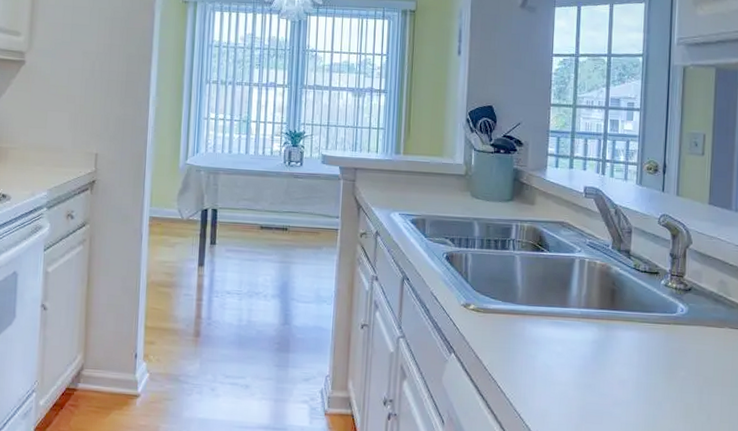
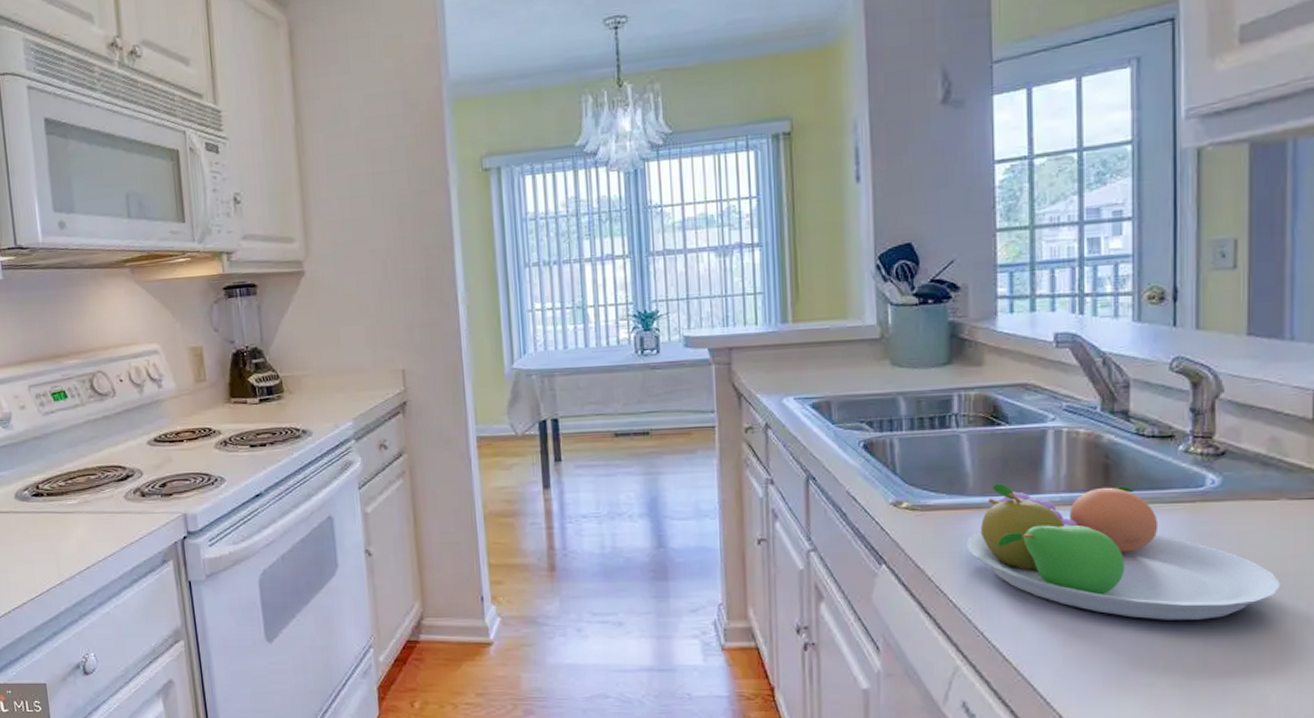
fruit bowl: none [513,296,722,416] -> present [966,483,1280,620]

